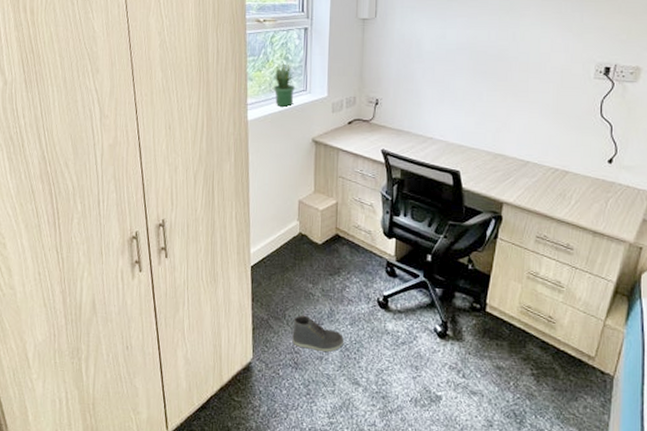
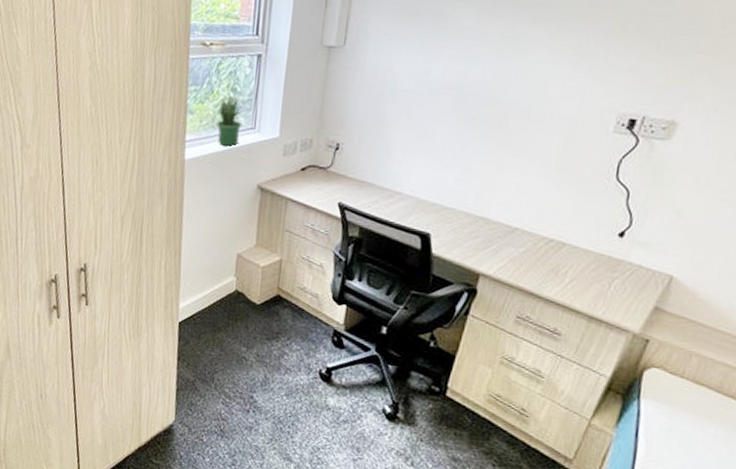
sneaker: present [292,315,345,353] -> none [219,380,278,423]

